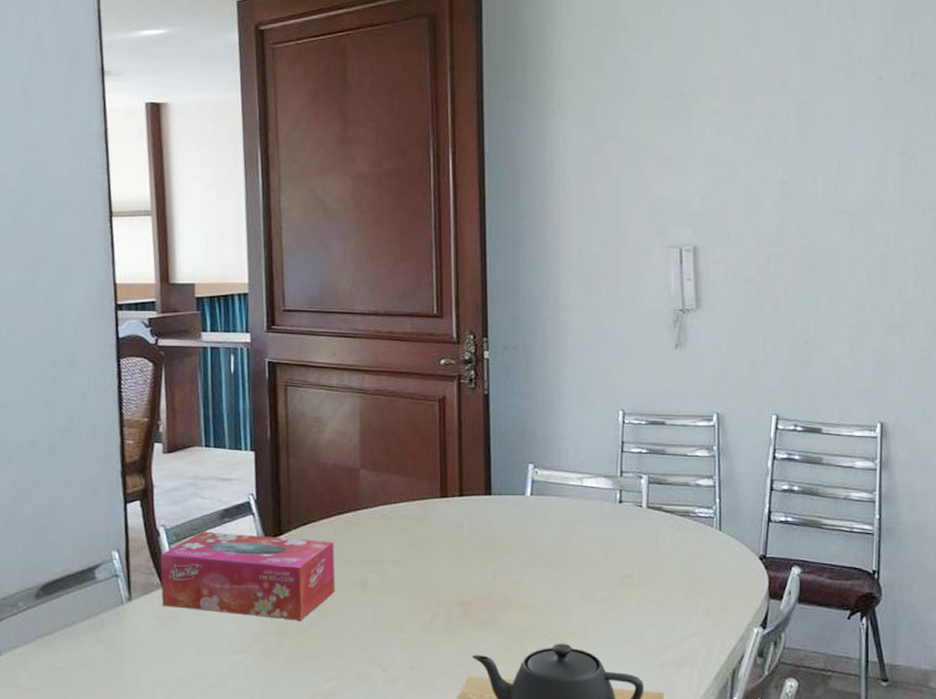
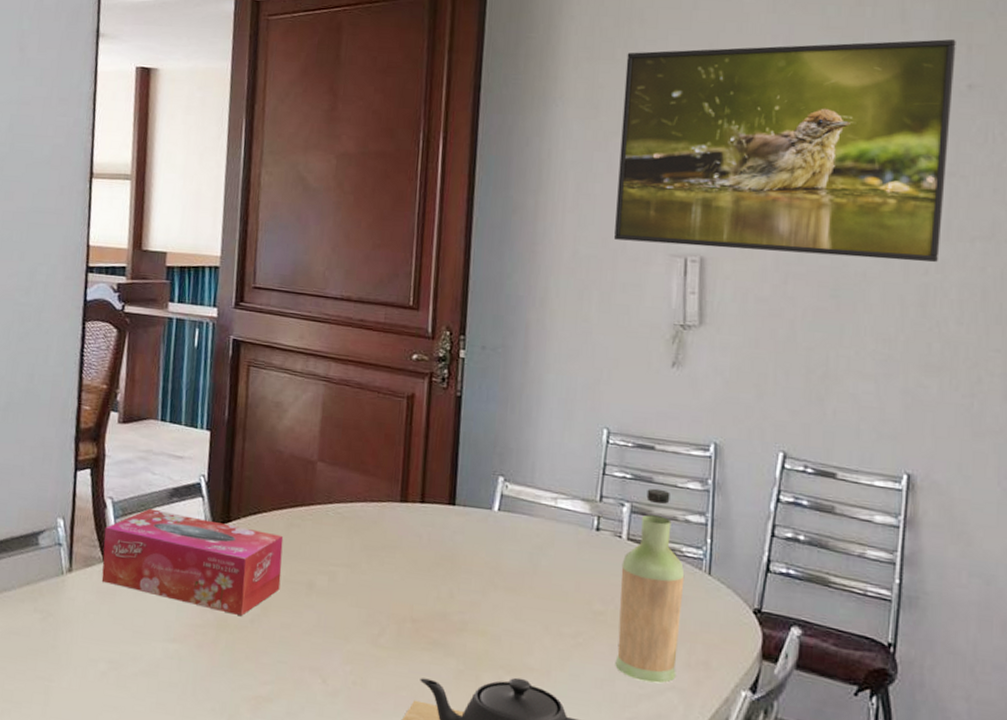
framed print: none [615,31,901,236] -> present [614,39,956,262]
bottle: none [644,459,699,631] -> present [615,488,685,684]

